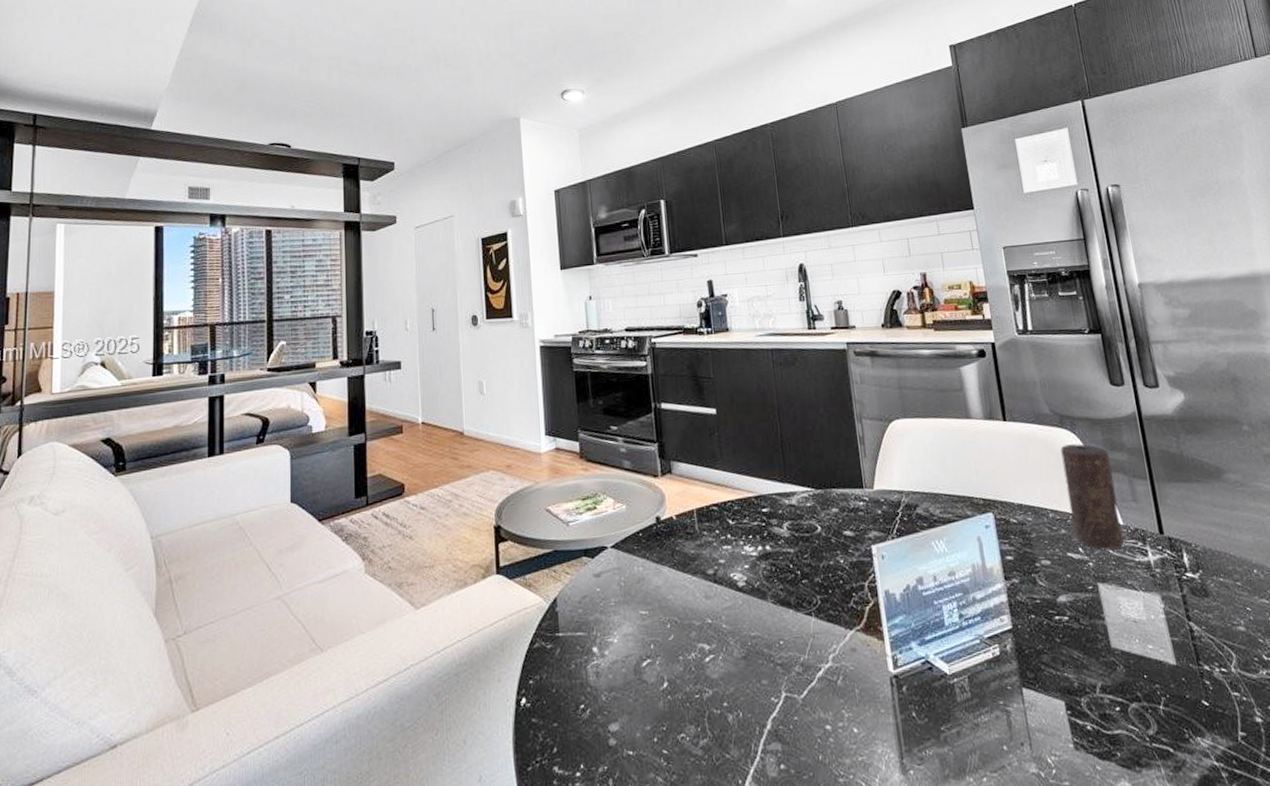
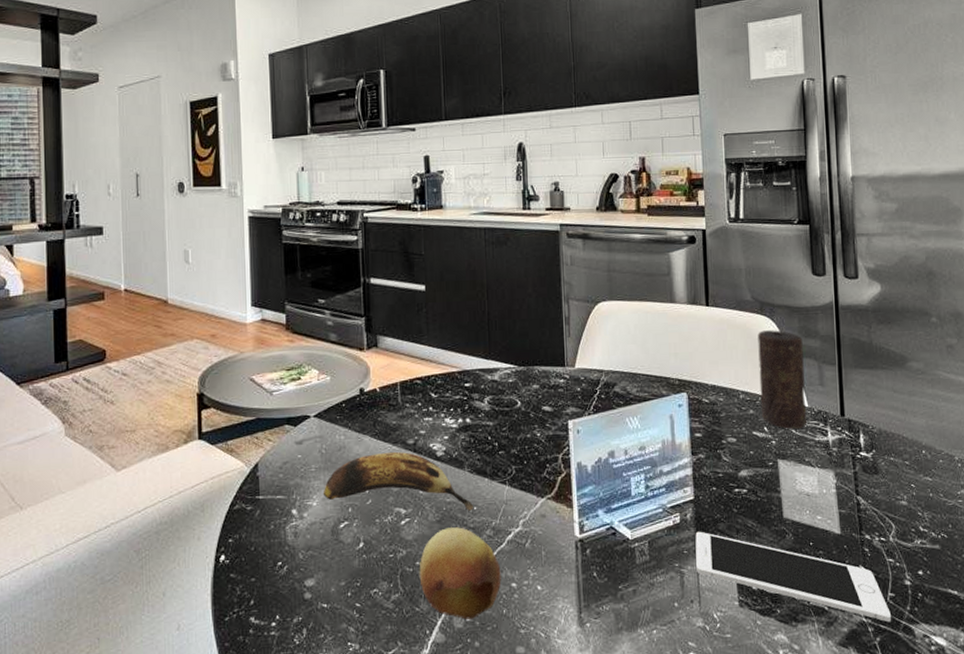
banana: none [623,583,781,646] -> present [323,451,474,511]
fruit: none [727,663,815,767] -> present [419,527,501,619]
cell phone: none [1017,664,1246,767] -> present [695,531,891,623]

